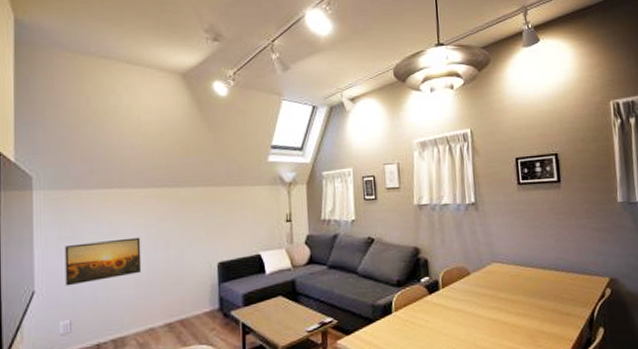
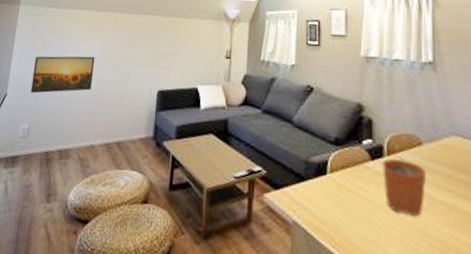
plant pot: none [438,278,475,334] -> present [382,145,427,216]

